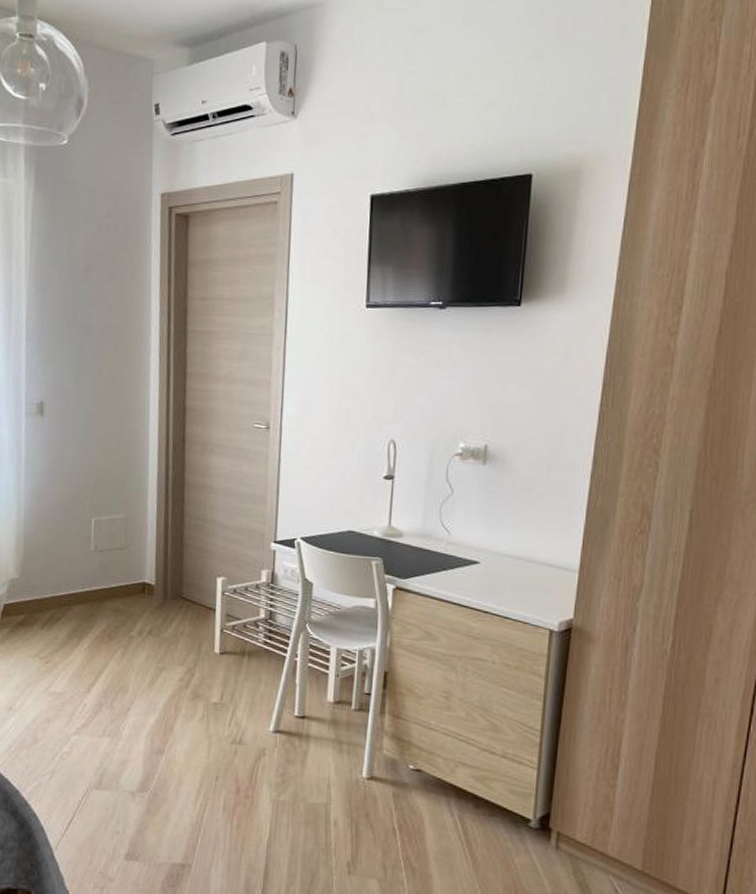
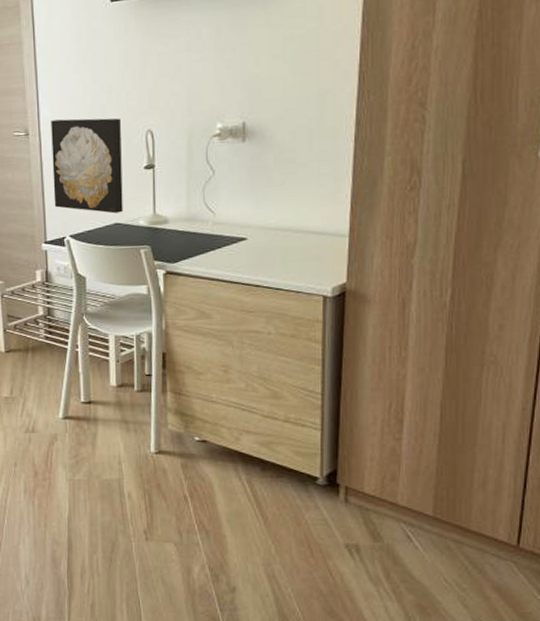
wall art: none [288,417,364,521] -> present [51,118,123,214]

